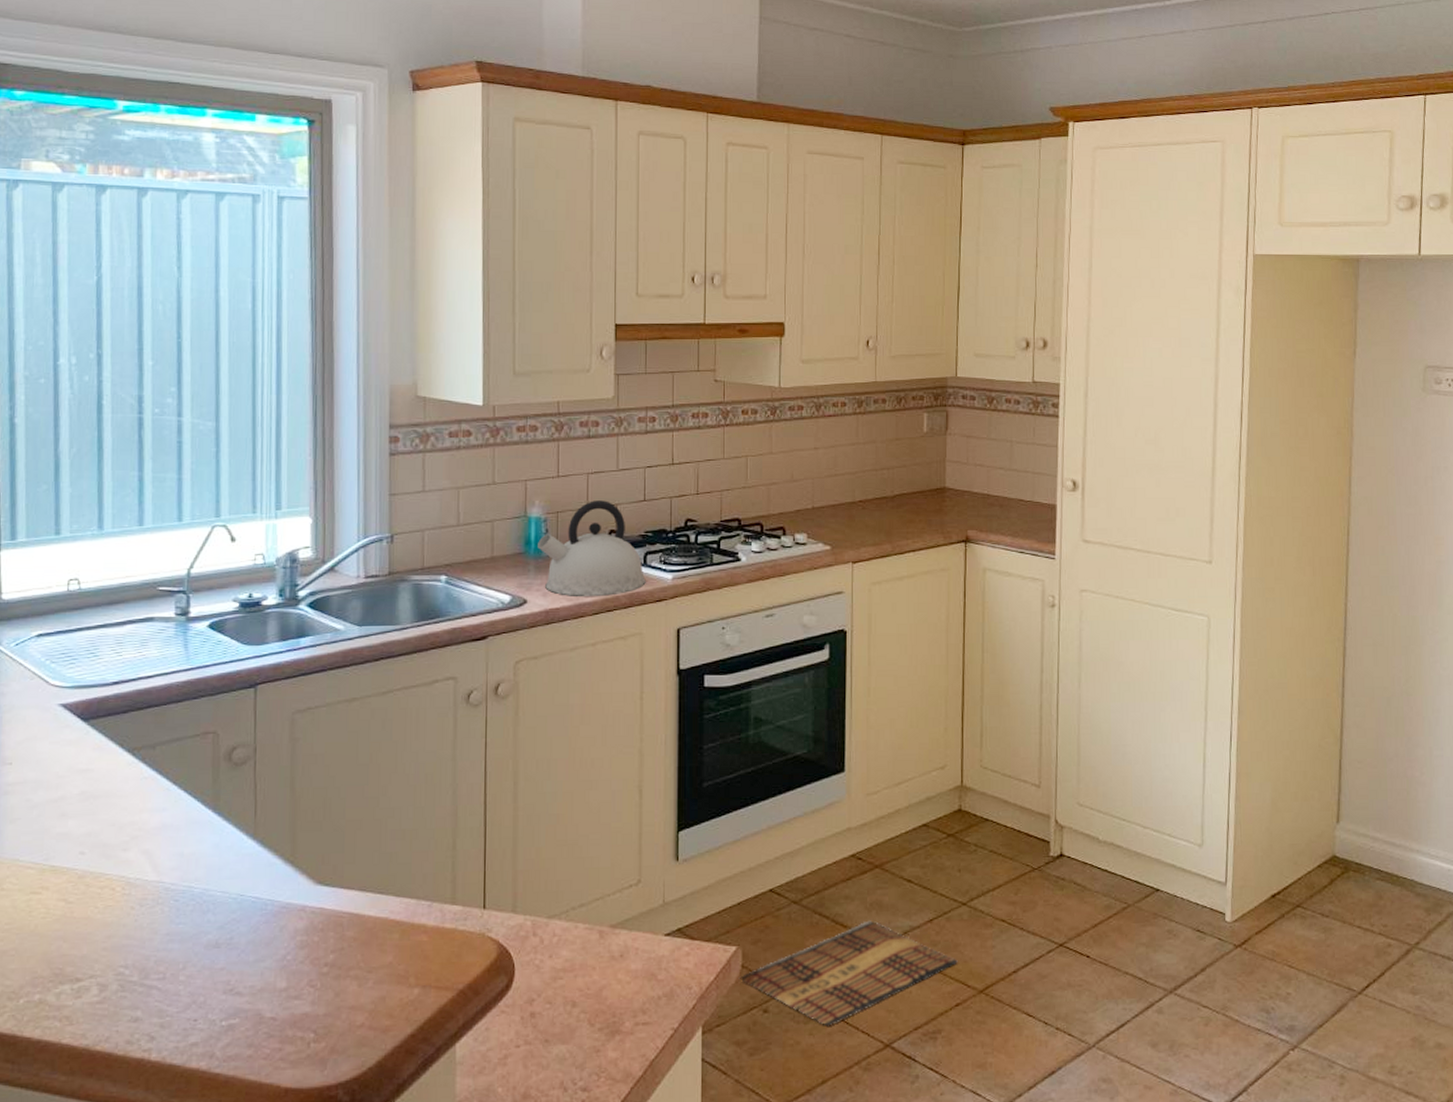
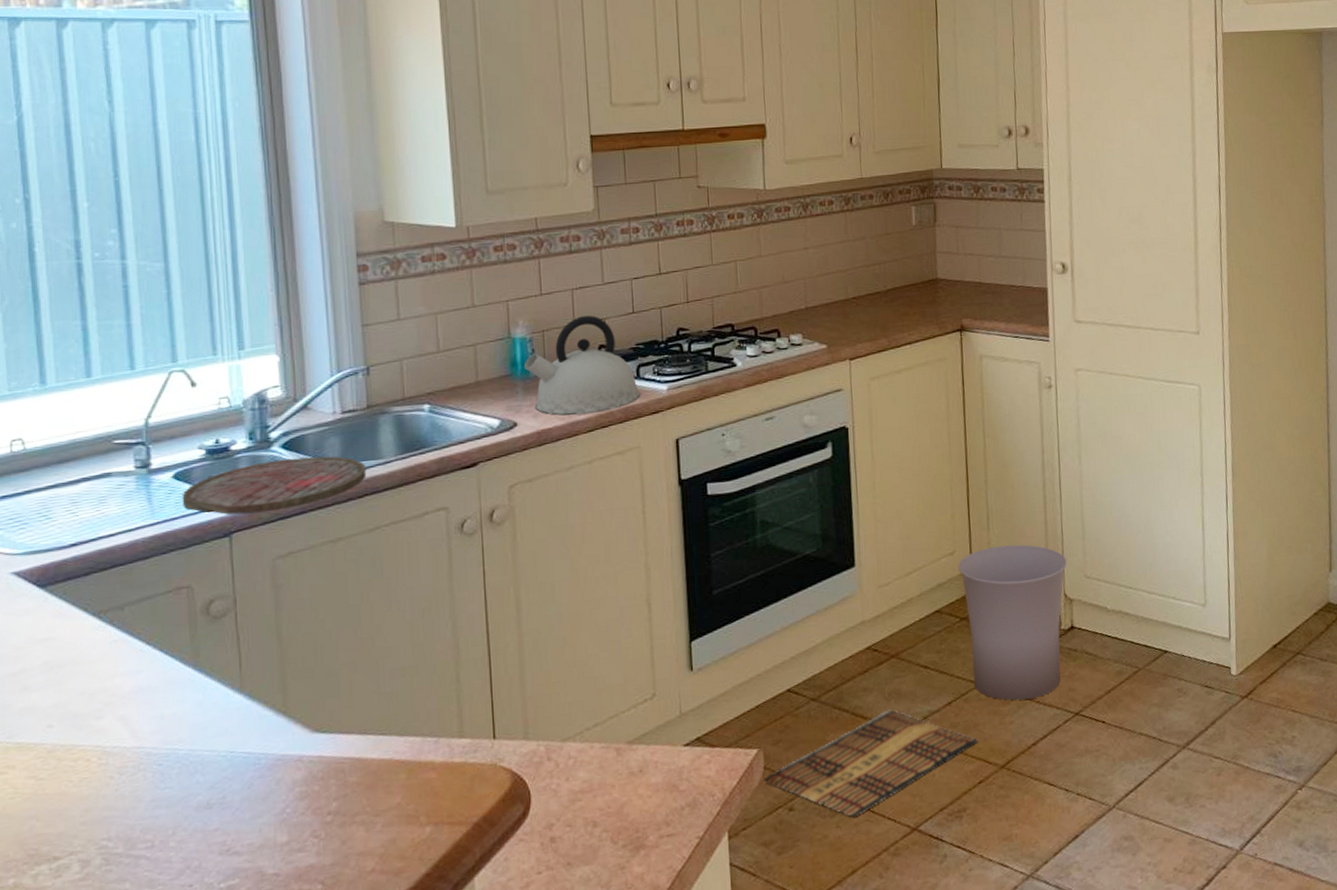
cutting board: none [214,617,384,668] -> present [181,456,367,516]
waste bin: none [948,764,1061,925] -> present [958,544,1068,701]

